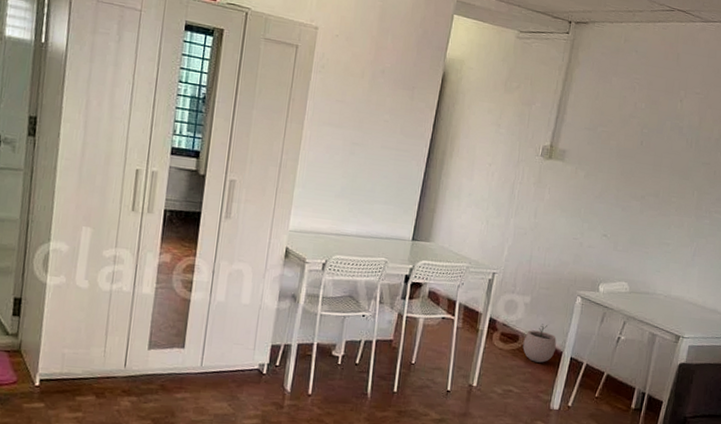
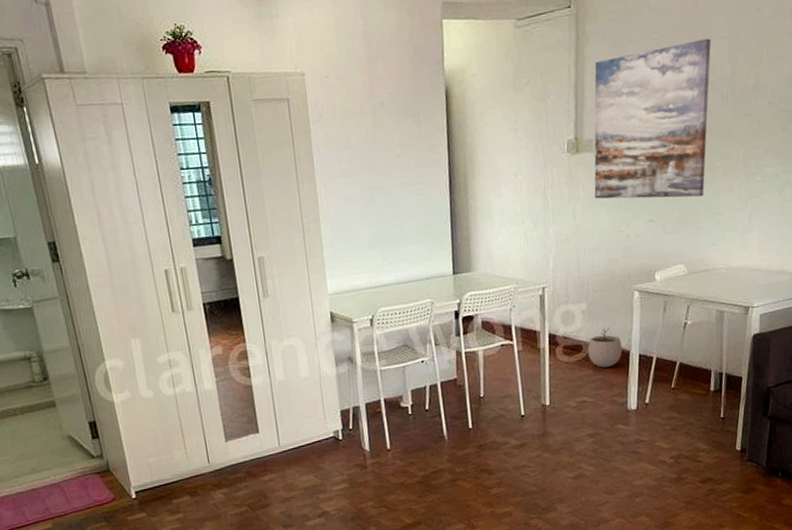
wall art: none [558,84,686,226] -> present [594,38,711,199]

